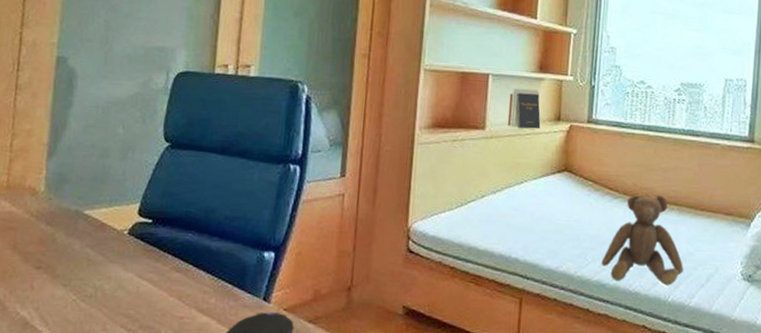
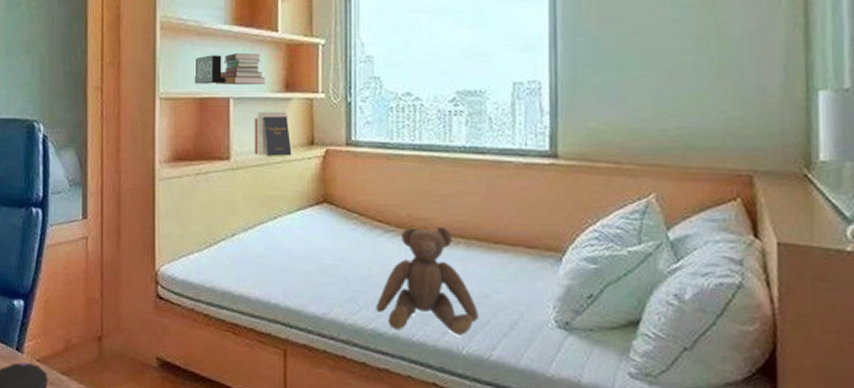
alarm clock: none [458,34,487,62] -> present [194,55,226,84]
books: none [477,34,523,65] -> present [215,53,266,85]

